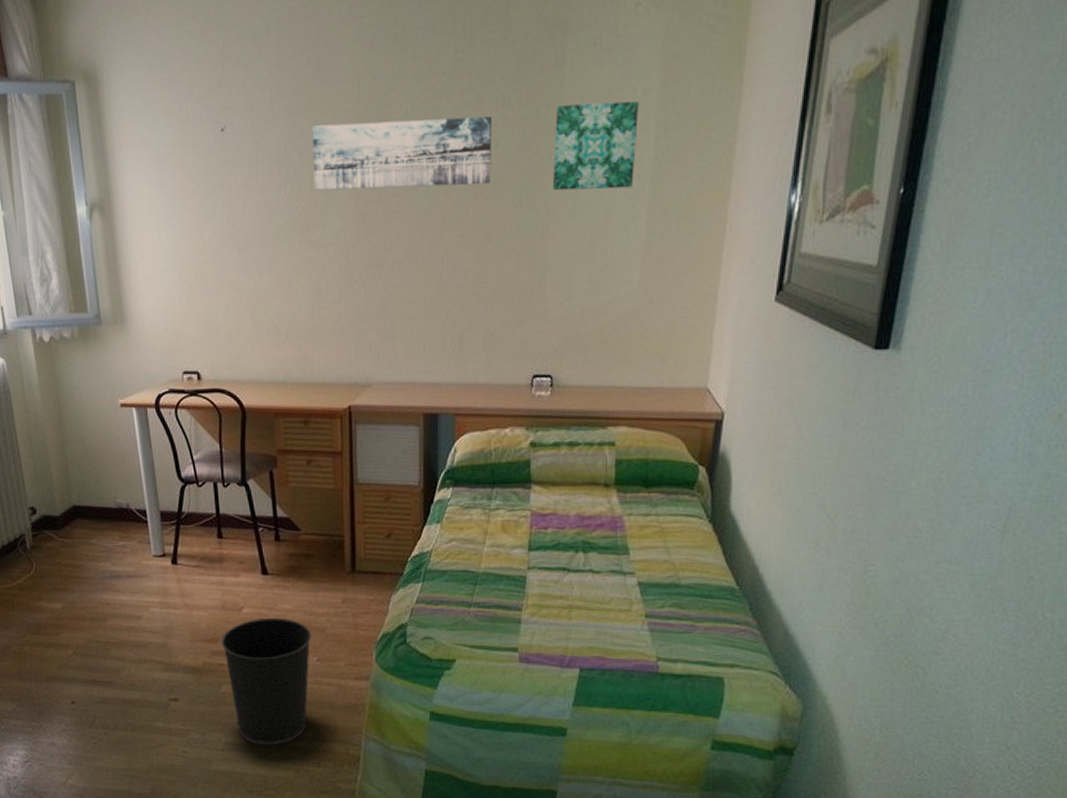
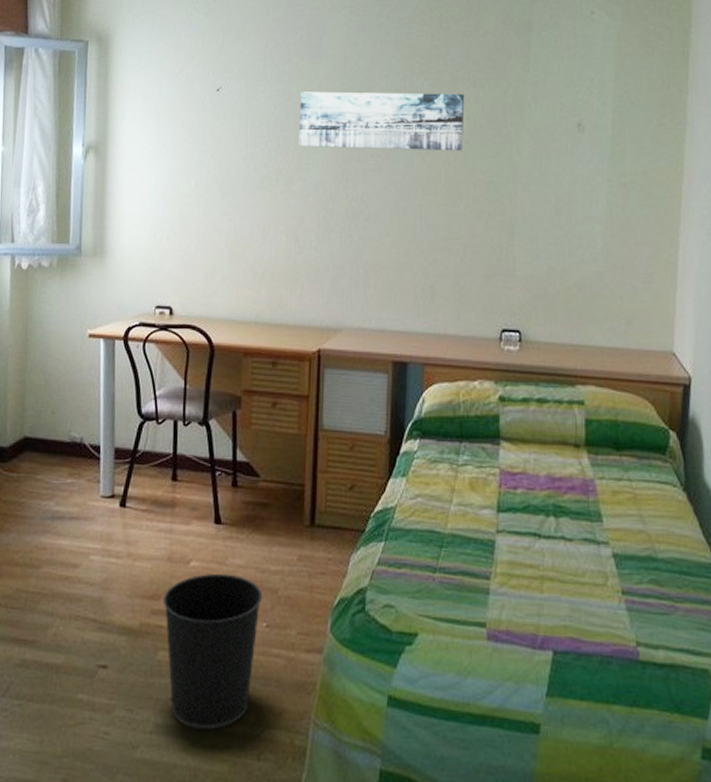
wall art: present [553,100,639,191] -> none [520,88,597,162]

